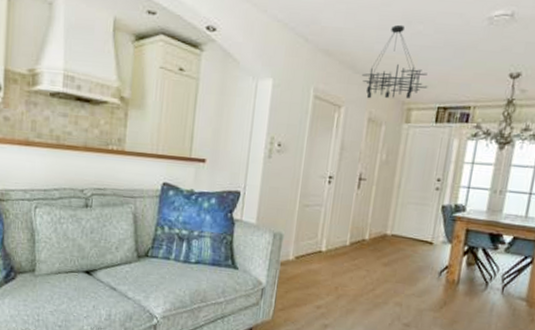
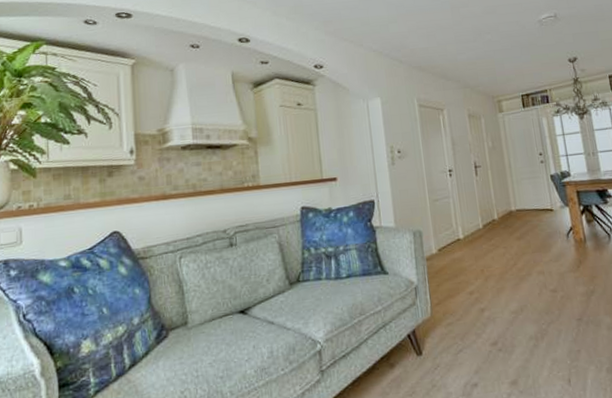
chandelier: present [362,24,428,99] -> none [453,37,509,99]

